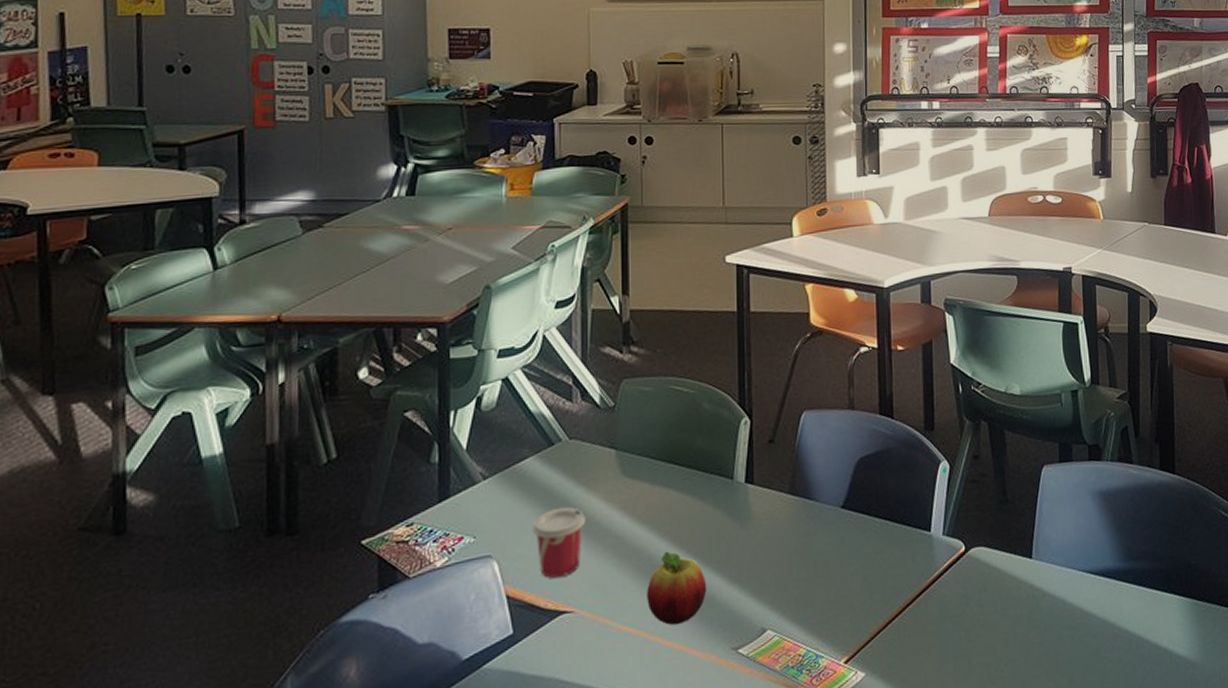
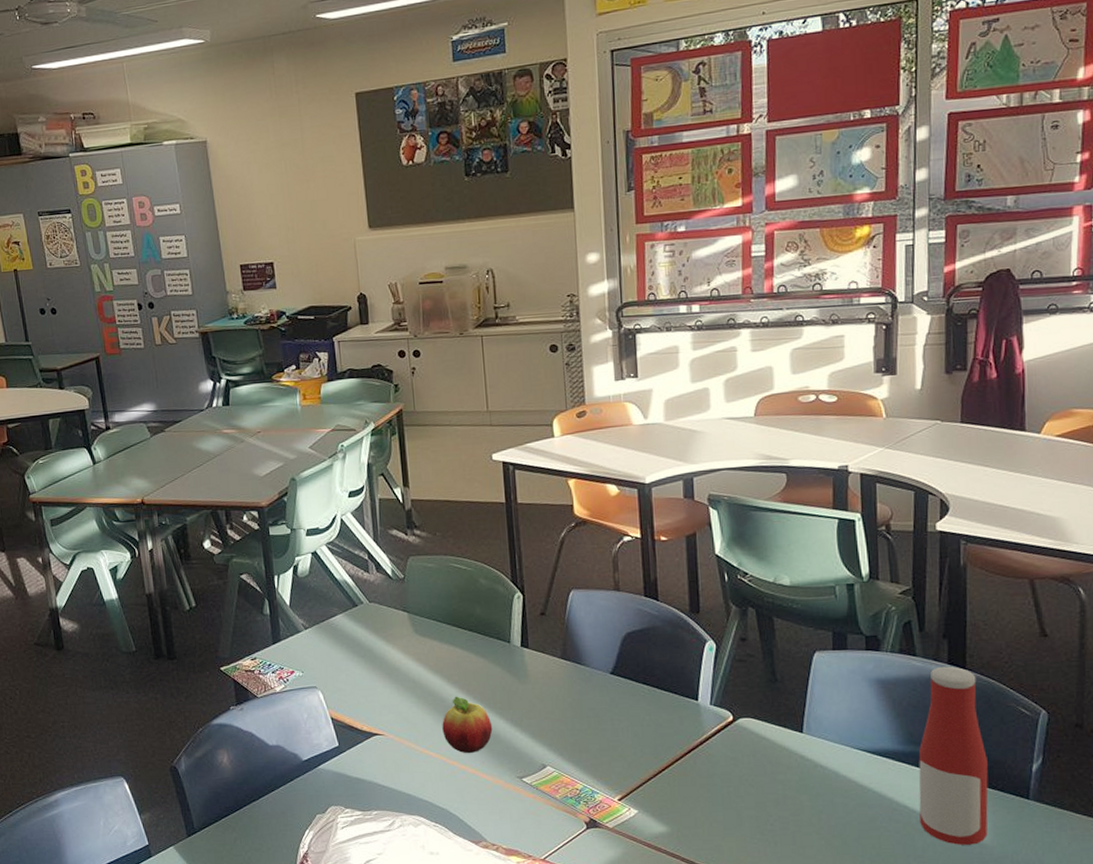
cup: present [532,506,585,578] -> none [346,654,388,708]
bottle: none [1137,472,1198,668] -> present [918,666,989,845]

